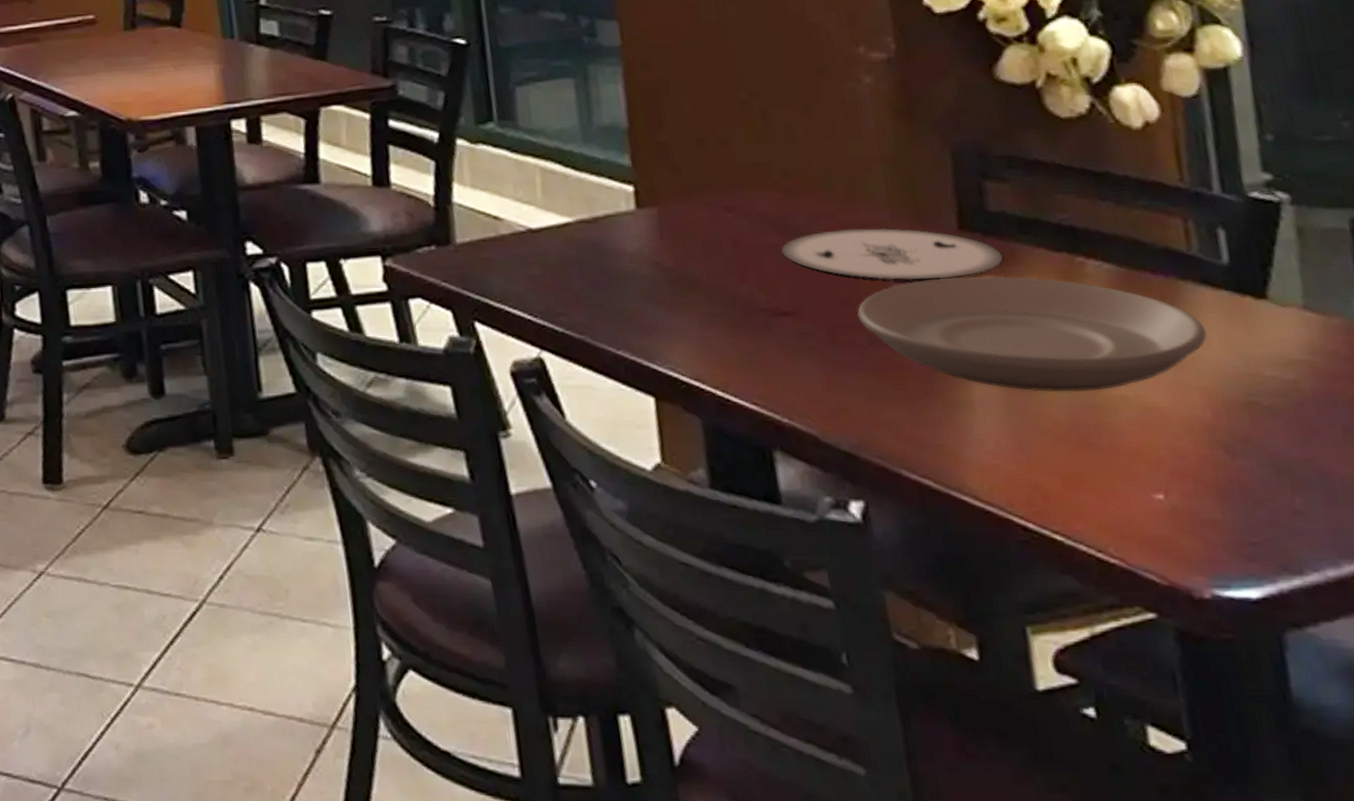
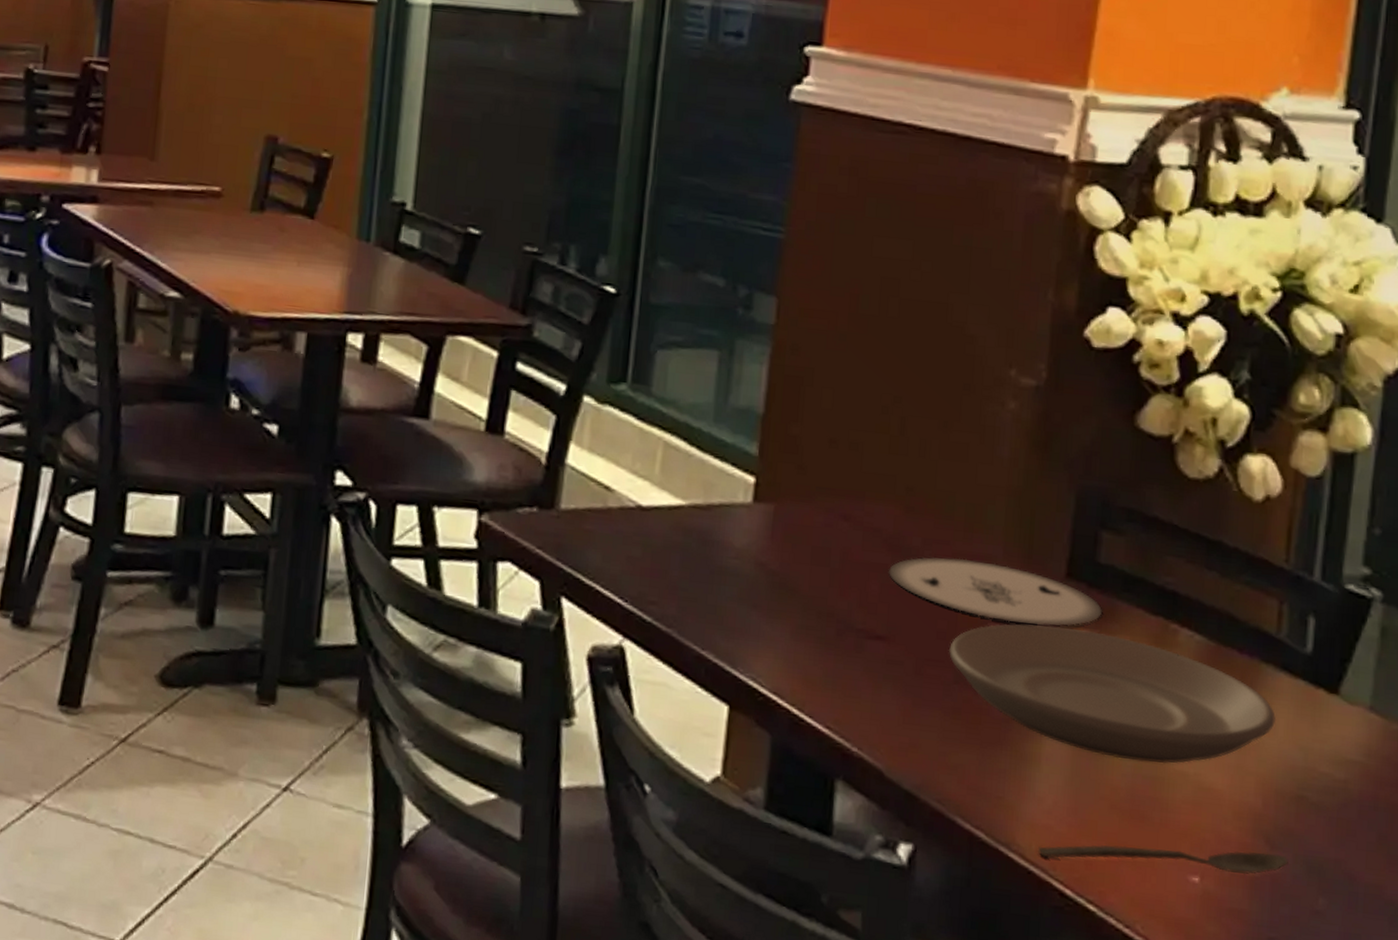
spoon: none [991,461,1254,496] -> present [1038,845,1289,875]

